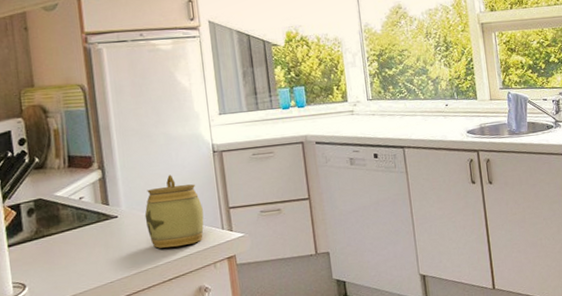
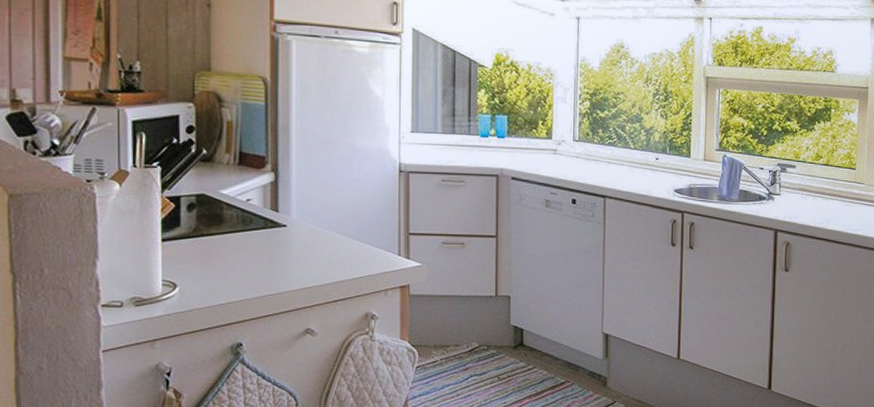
jar: present [144,175,204,248] -> none [316,189,380,268]

